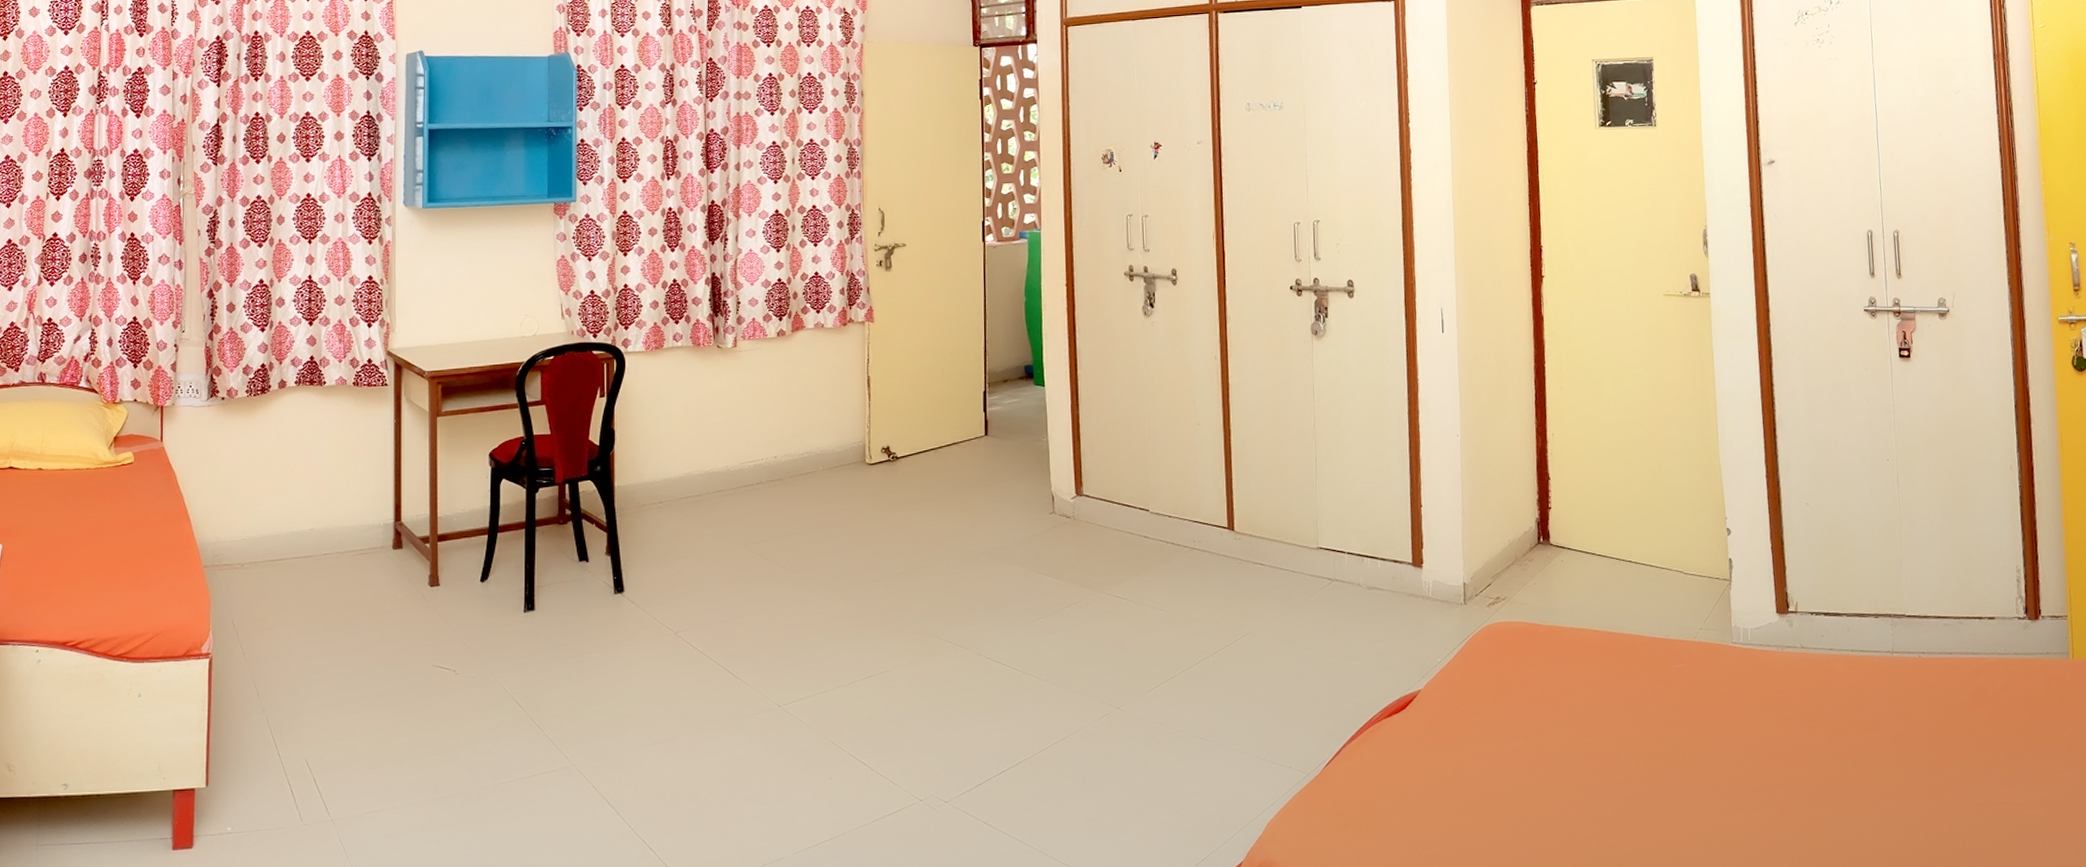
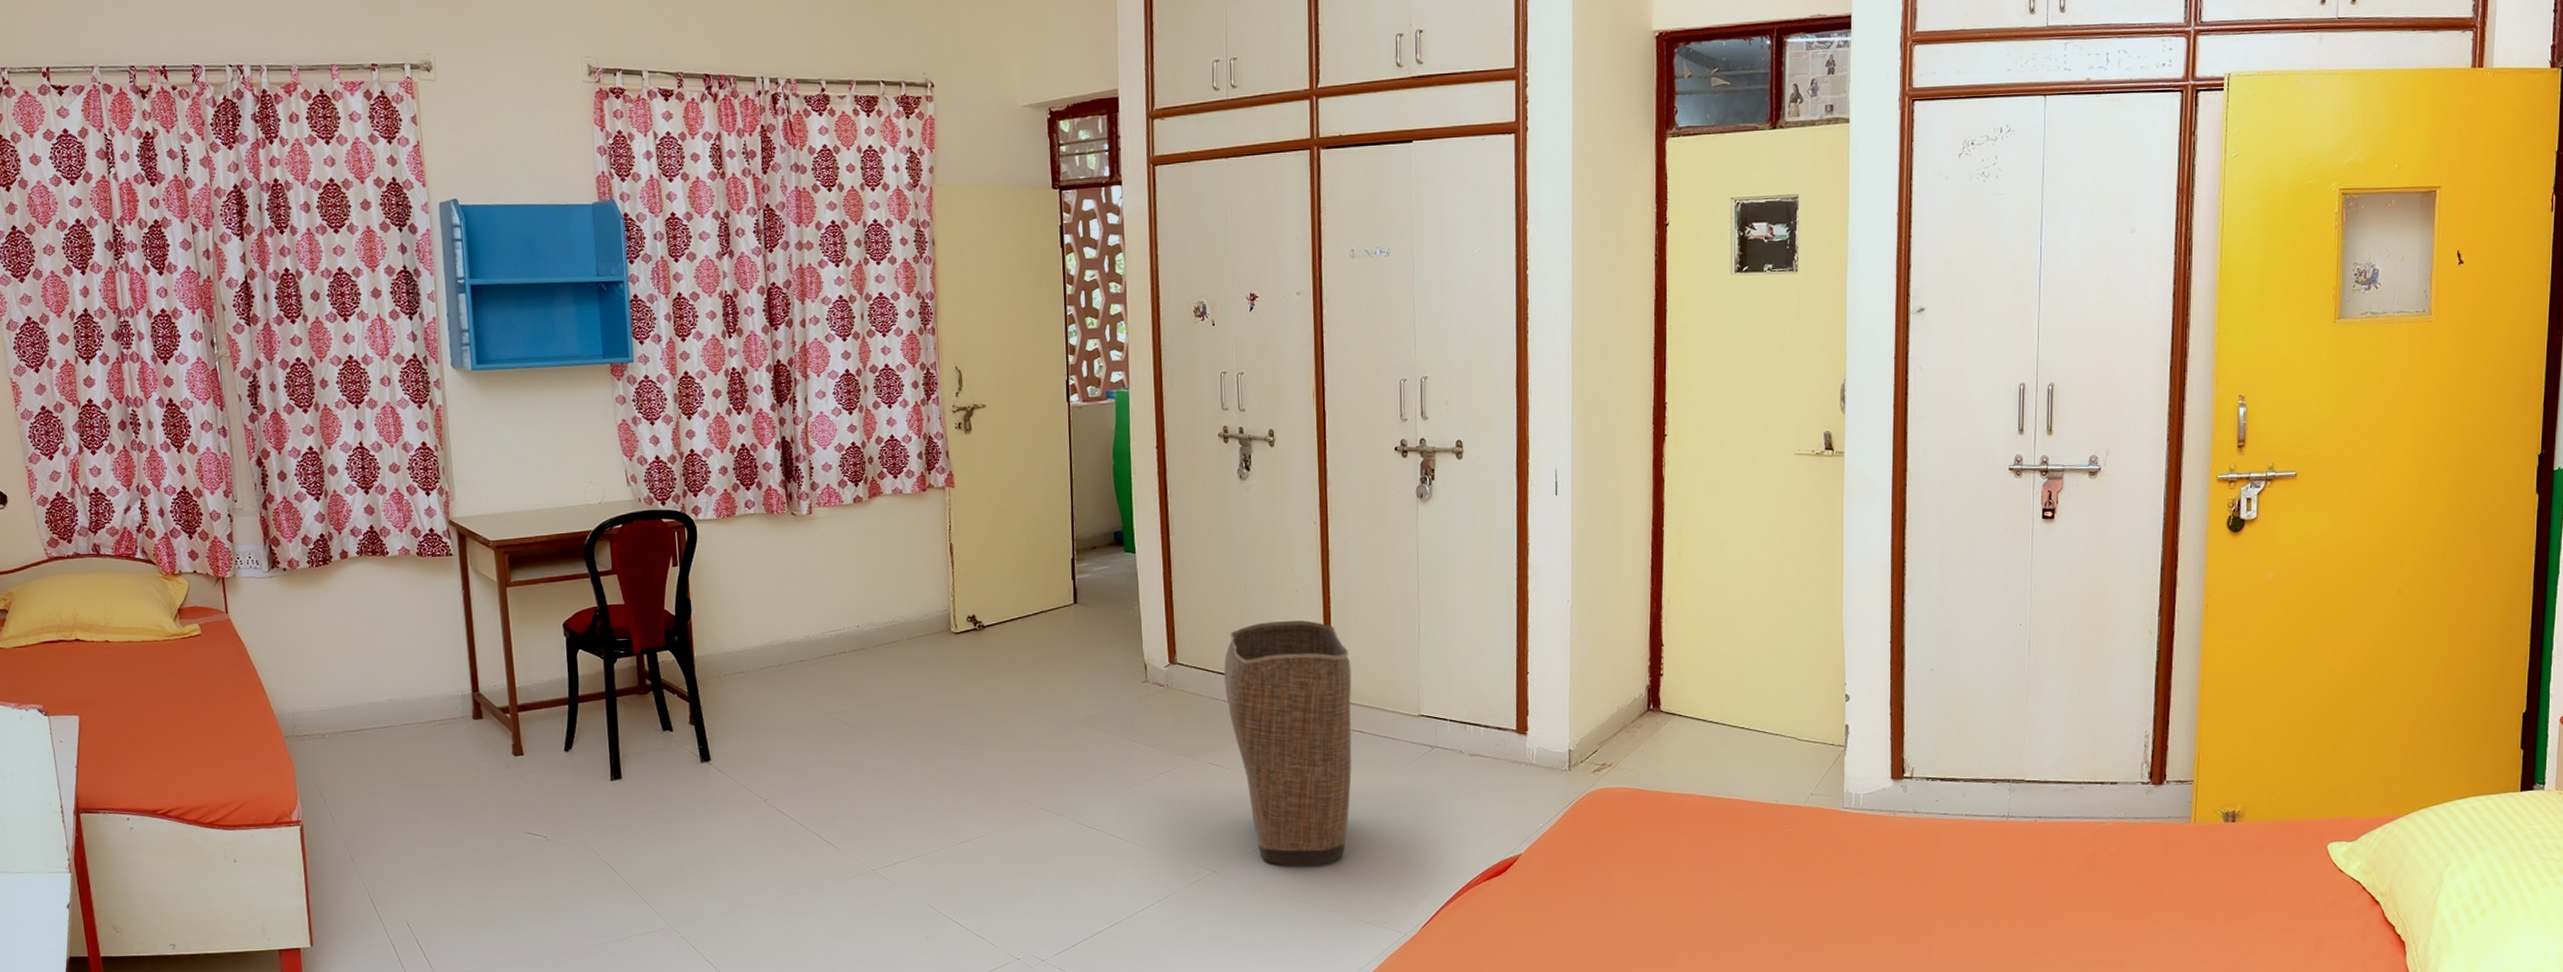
laundry basket: none [1128,453,1253,701] -> present [1224,620,1352,865]

